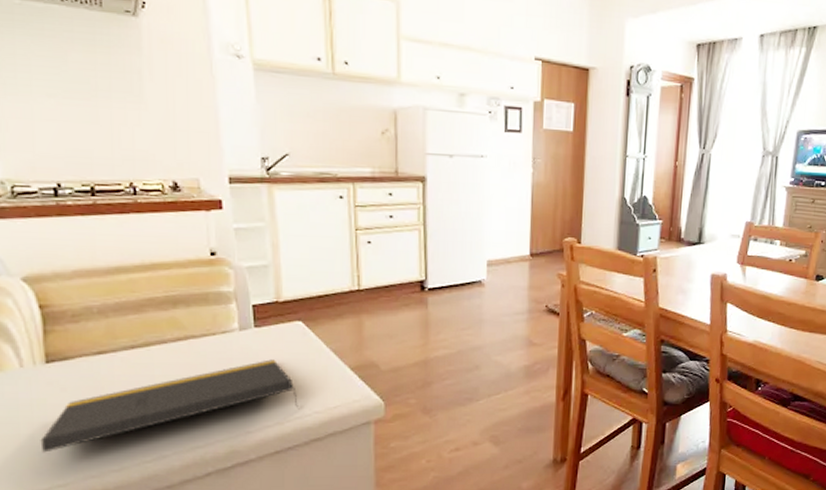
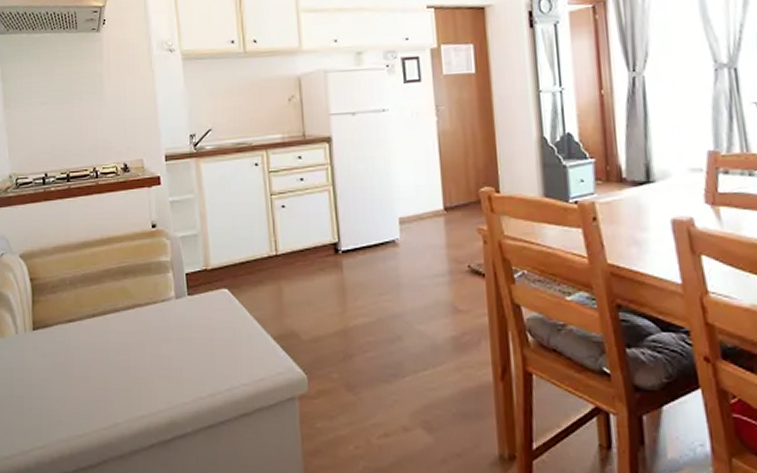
notepad: present [40,359,300,453] -> none [27,328,229,415]

